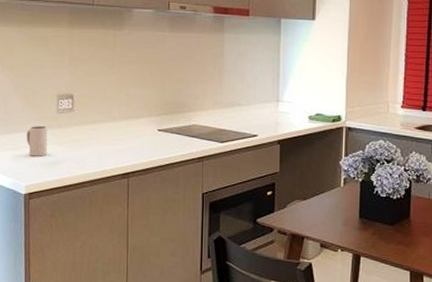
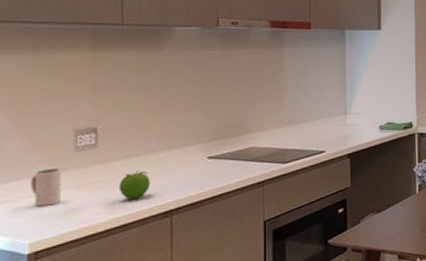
fruit: none [88,135,113,160] -> present [118,171,150,200]

